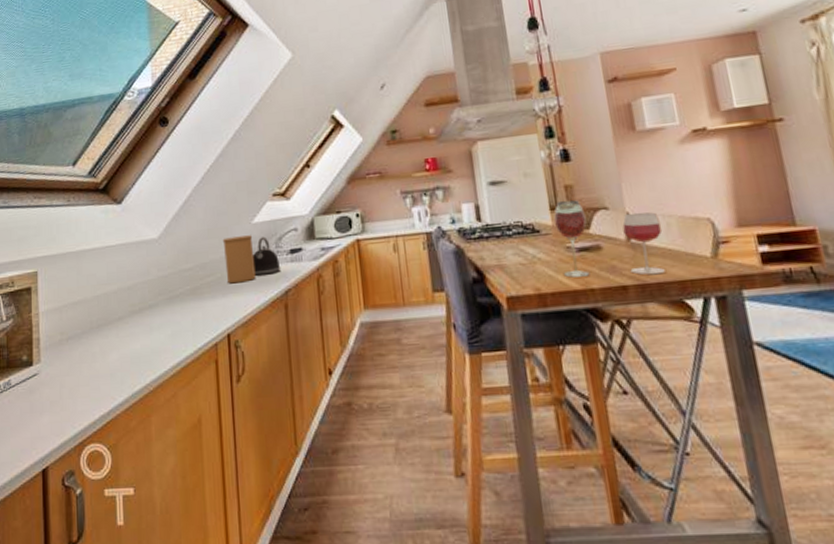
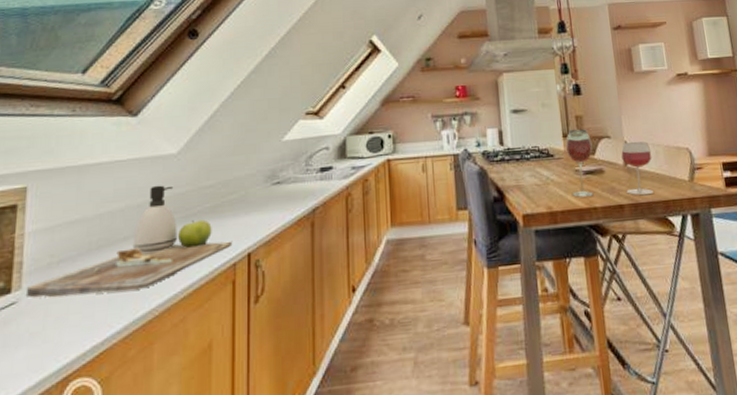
cutting board: none [44,322,213,371] -> present [25,241,233,298]
soap dispenser: none [126,268,164,332] -> present [132,185,177,253]
fruit: none [163,301,194,328] -> present [177,219,212,248]
canister: present [222,235,256,284] -> none [249,153,283,202]
kettle: present [253,236,281,277] -> none [281,154,310,195]

